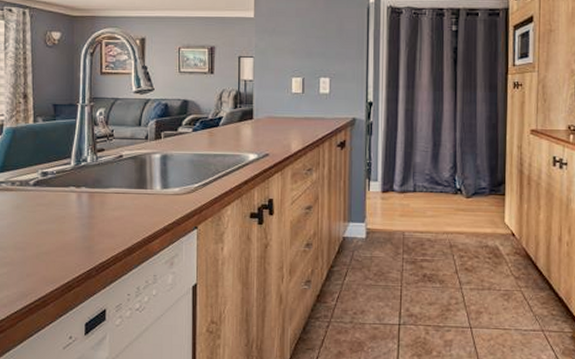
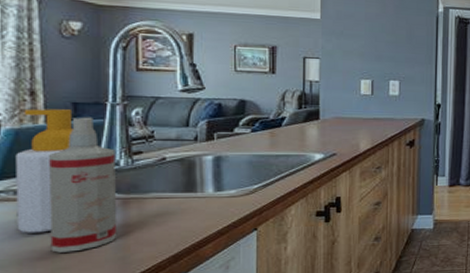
soap bottle: none [13,110,53,220] -> present [15,109,73,233]
spray bottle: none [36,117,84,239] -> present [49,117,116,253]

